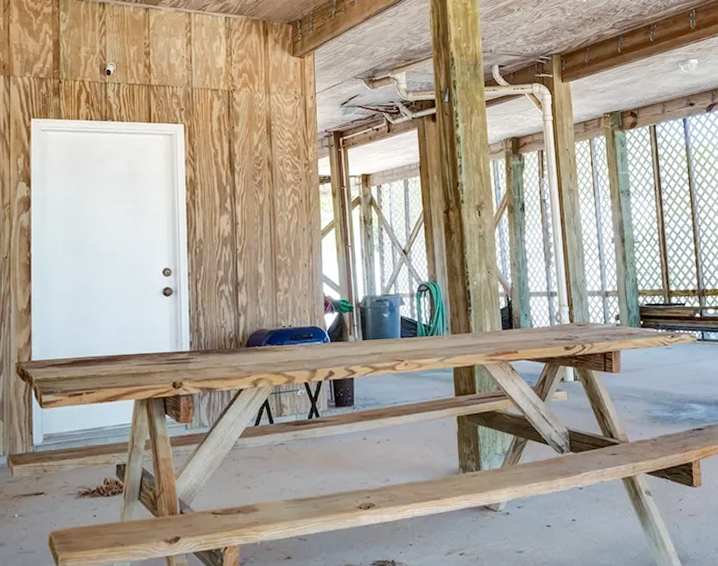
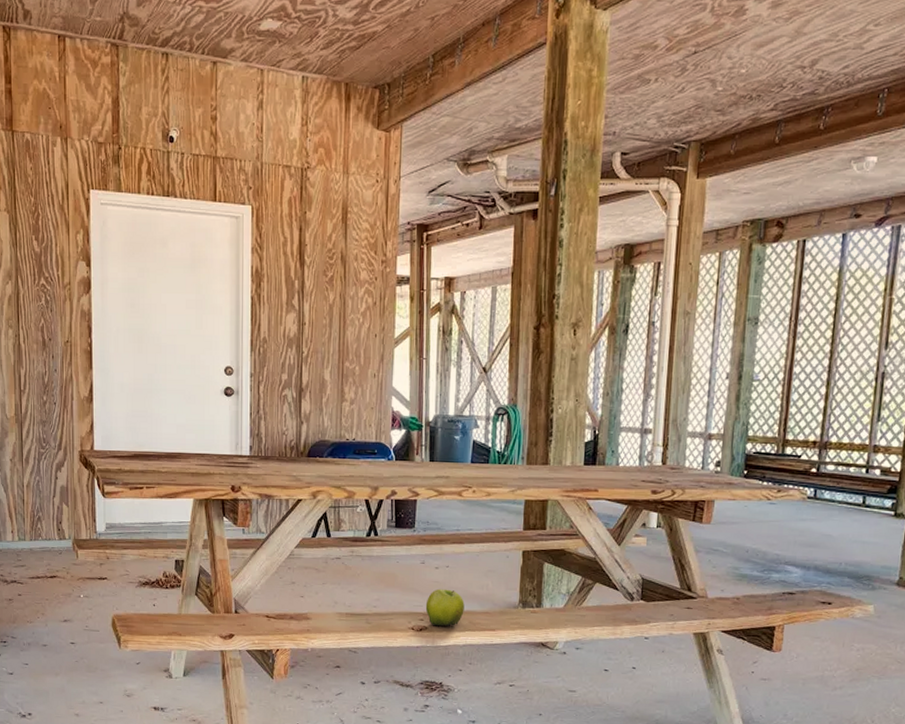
fruit: none [371,462,409,502] -> present [425,589,465,627]

